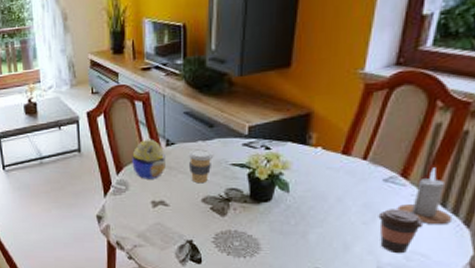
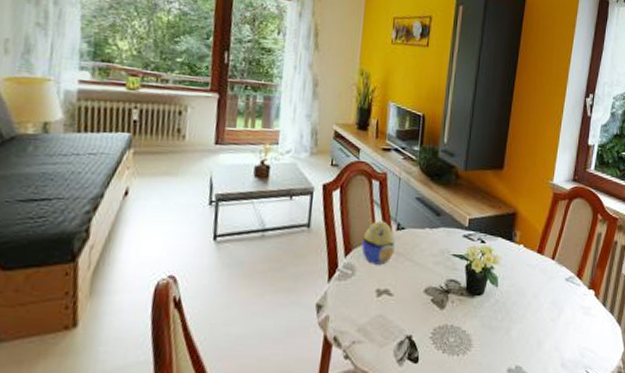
coffee cup: present [188,149,214,184] -> none [415,236,439,273]
coffee cup: present [378,209,424,254] -> none [562,307,592,350]
candle: present [397,168,453,225] -> none [575,271,610,323]

